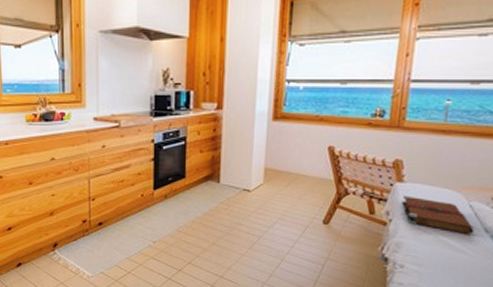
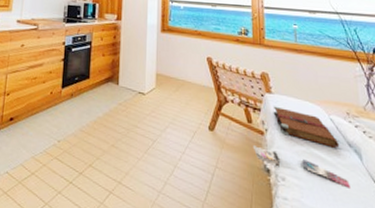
magazine: none [371,236,478,272] -> present [252,145,352,188]

